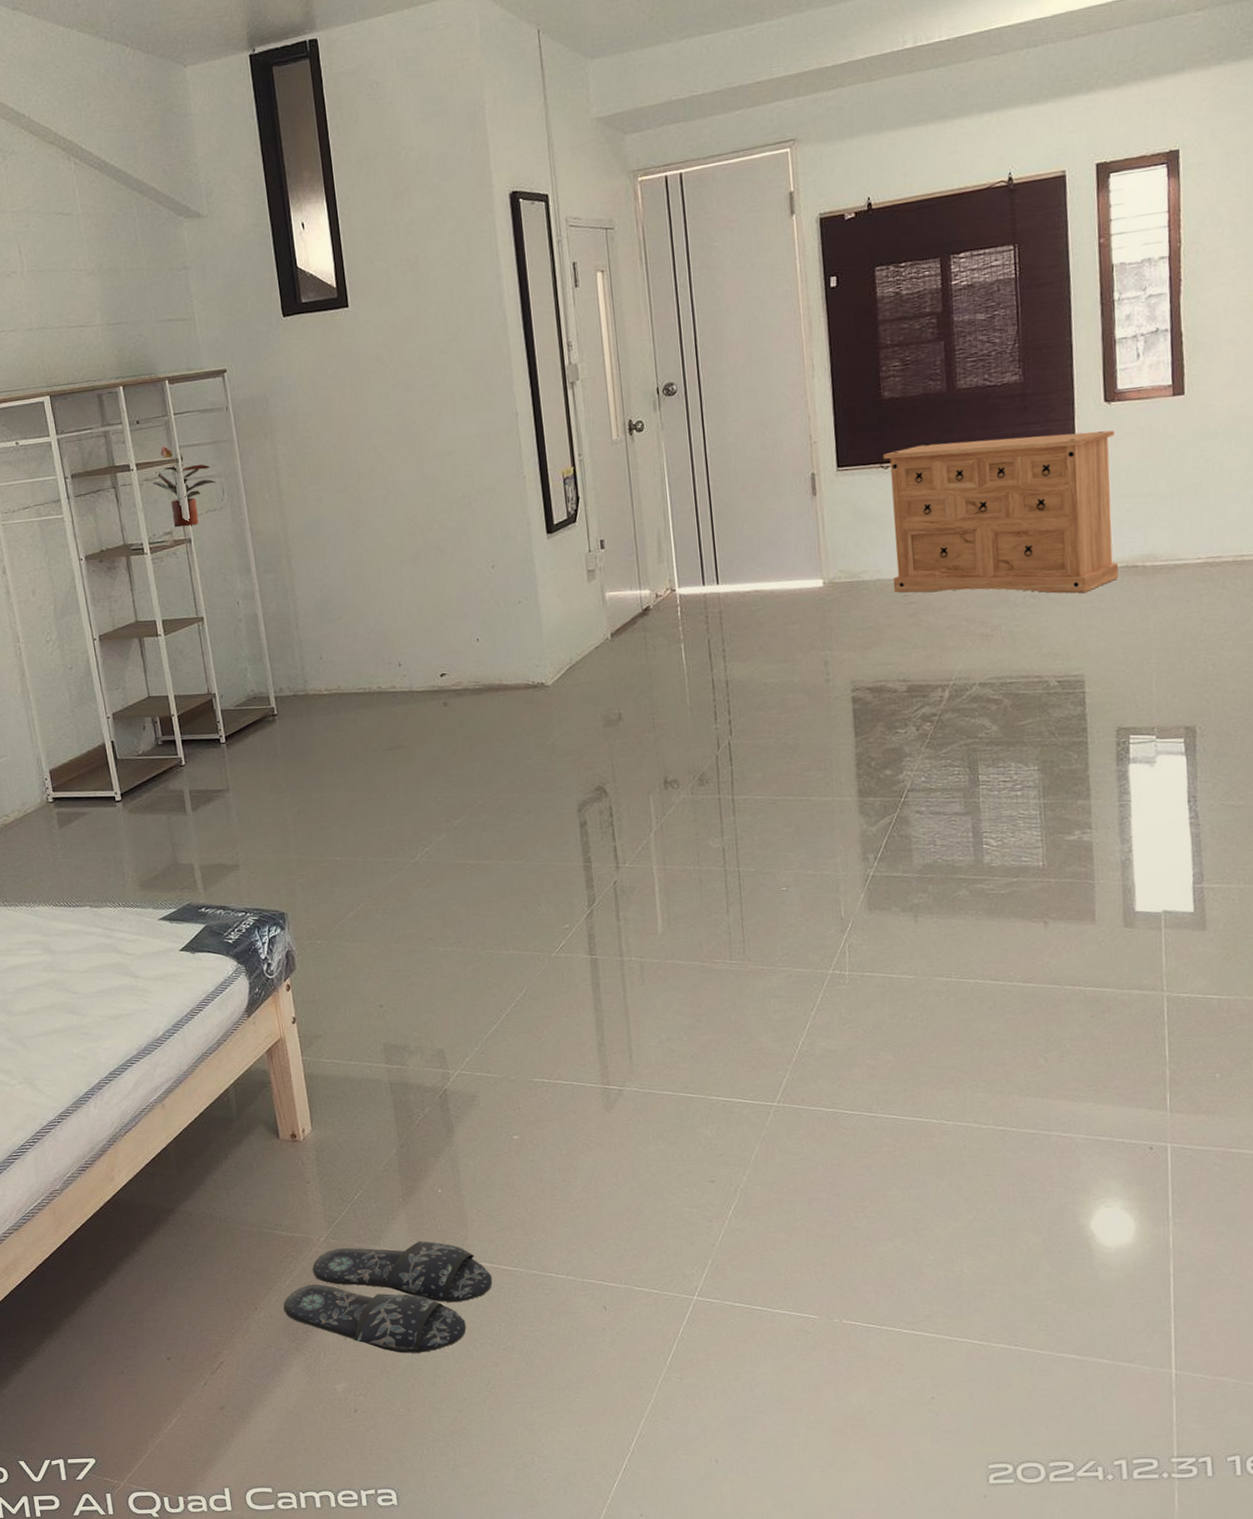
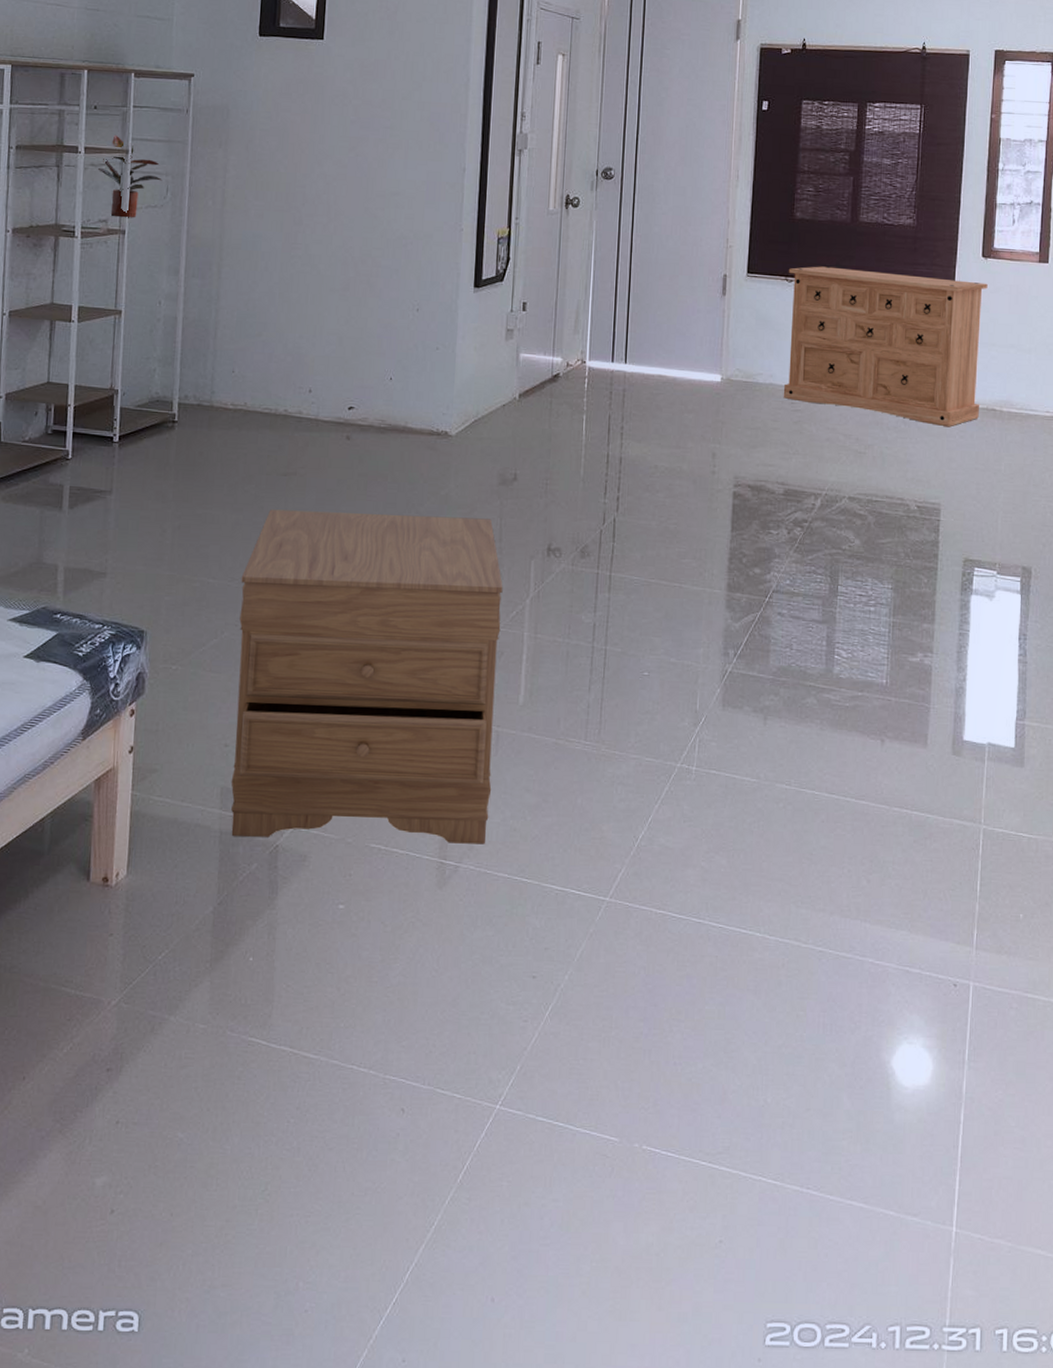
slippers: present [283,1241,493,1353] -> none [55,1014,290,1147]
nightstand: none [366,761,645,1086] -> present [231,509,503,845]

